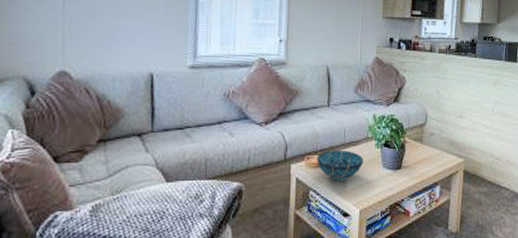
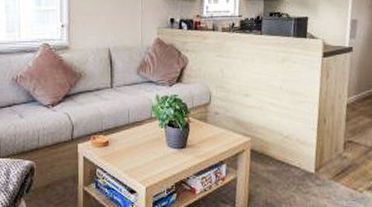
decorative bowl: present [316,150,364,181] -> none [102,129,148,159]

